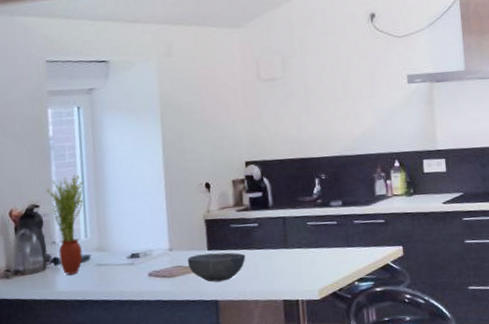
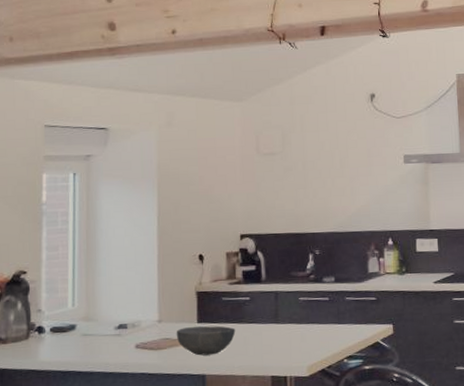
potted plant: present [47,175,83,275] -> none [36,242,74,344]

